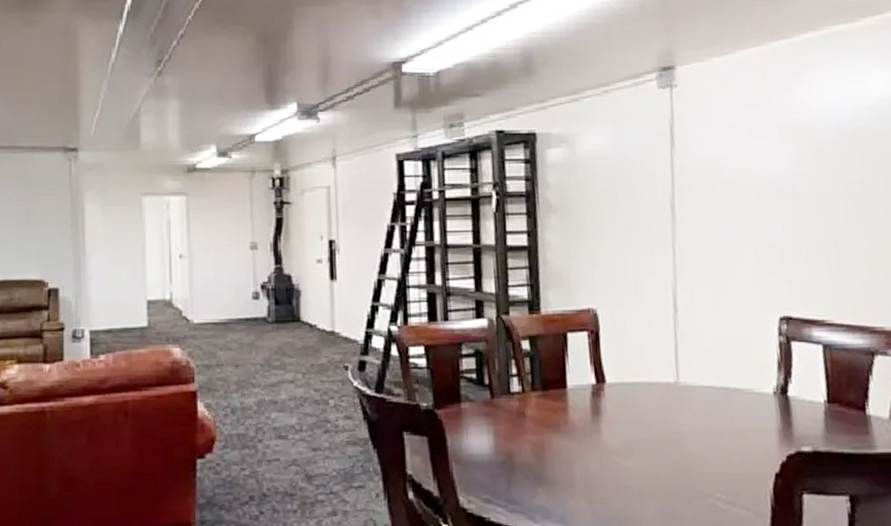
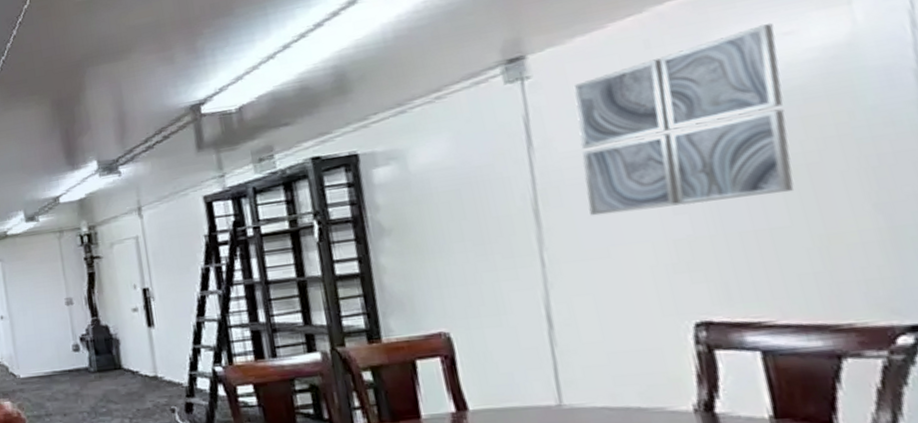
wall art: none [708,72,853,216] -> present [573,23,794,216]

